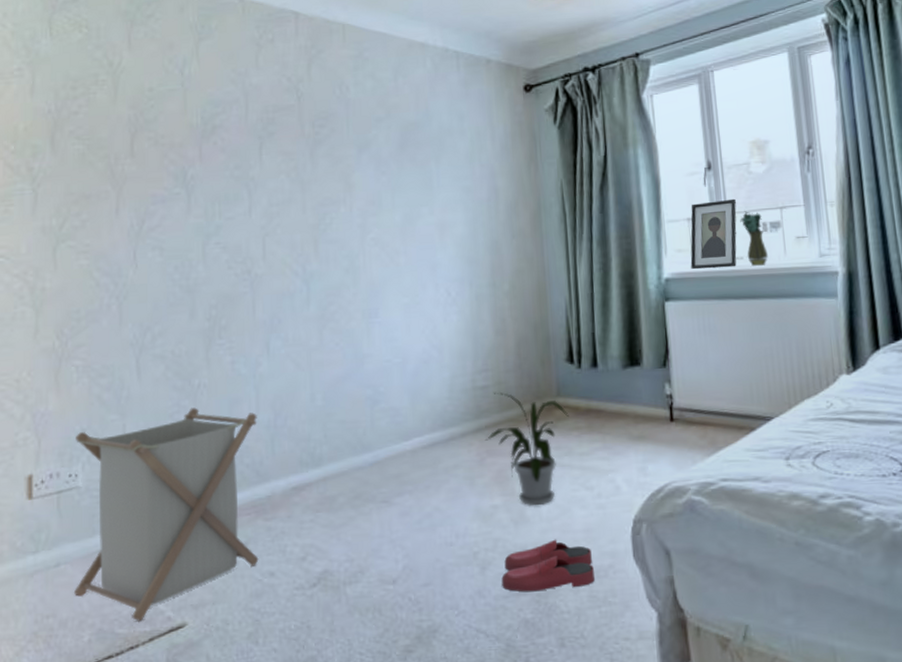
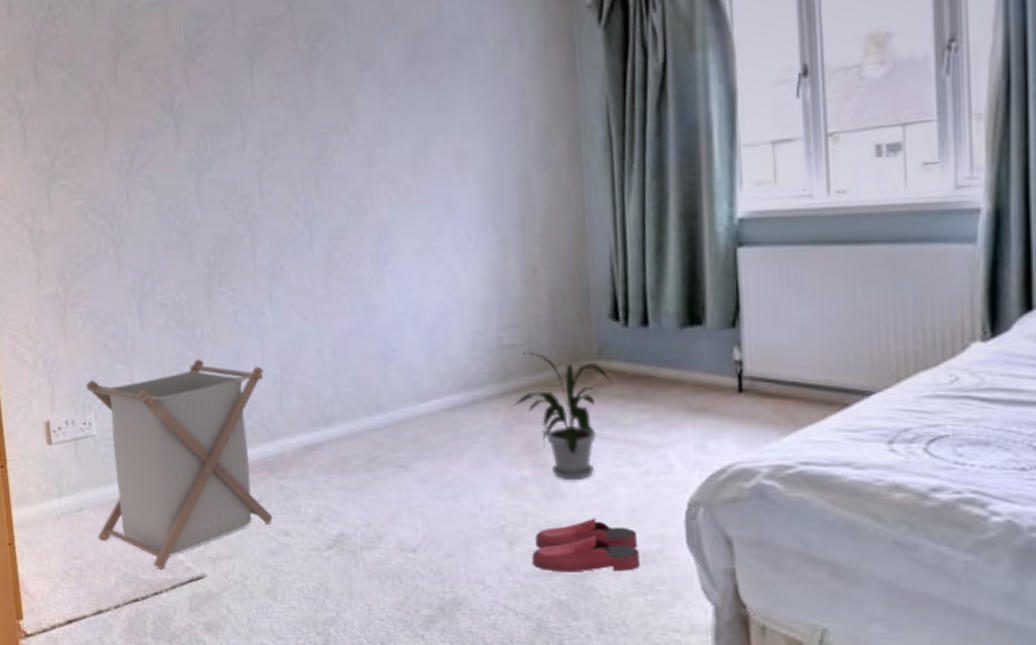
picture frame: present [690,198,737,270] -> none [773,113,842,207]
vase: present [740,211,768,266] -> none [844,130,881,202]

